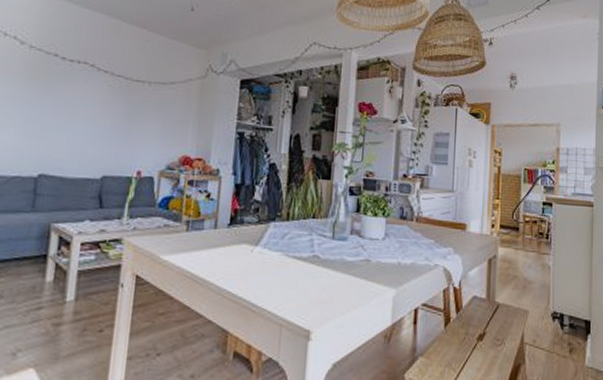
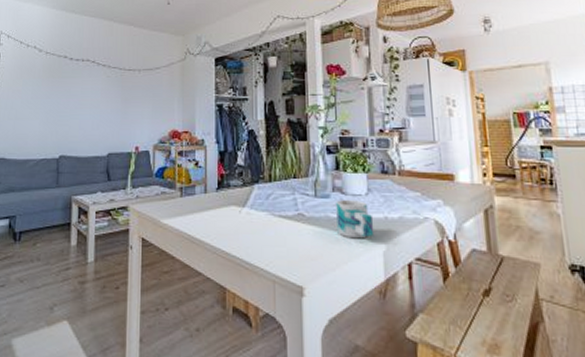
mug: none [351,243,388,283] -> present [336,200,374,239]

